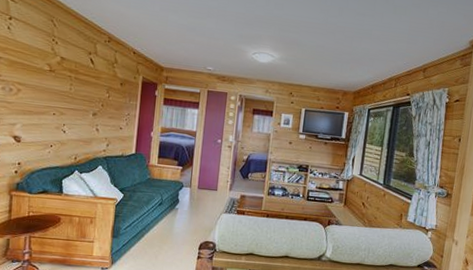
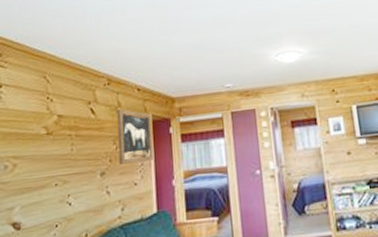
wall art: none [109,64,141,113] -> present [117,108,153,165]

